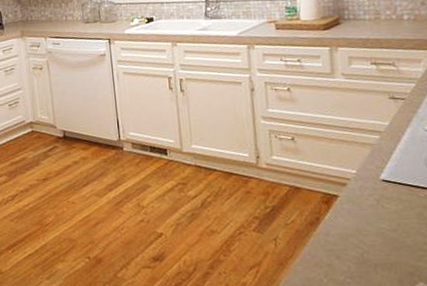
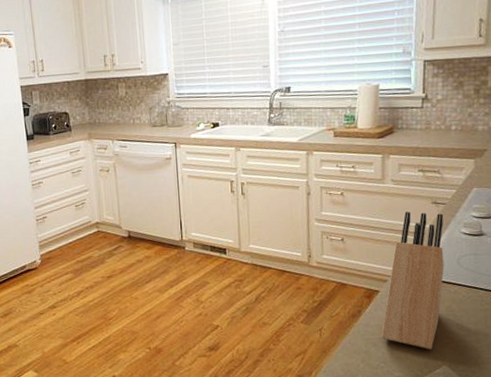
knife block: none [344,108,411,263] -> present [381,212,444,350]

